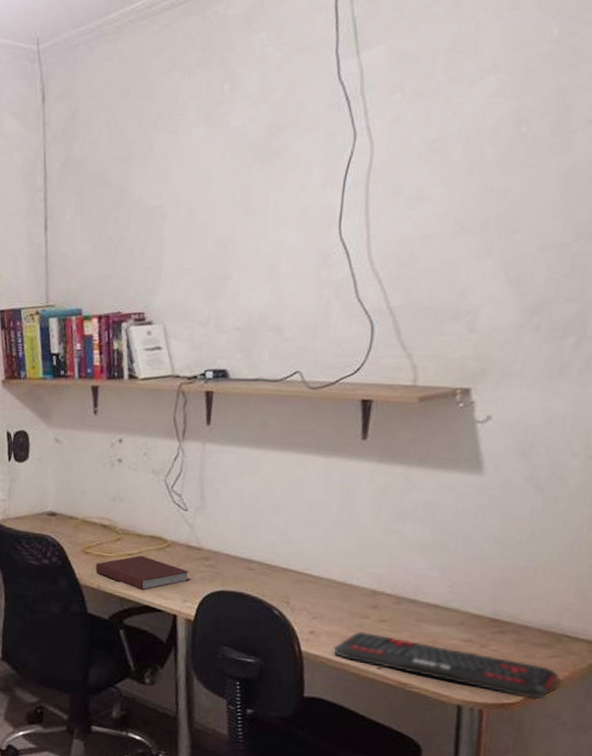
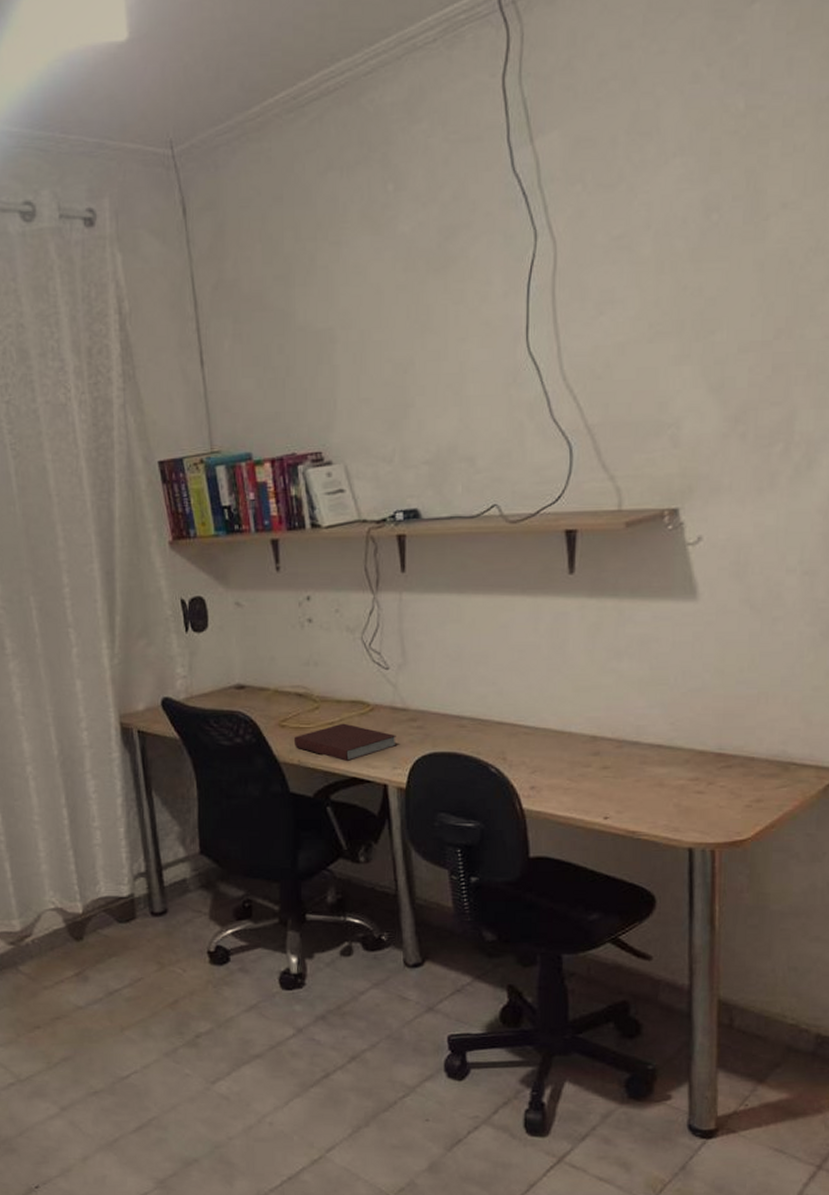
keyboard: present [333,632,559,700] -> none [557,782,789,833]

